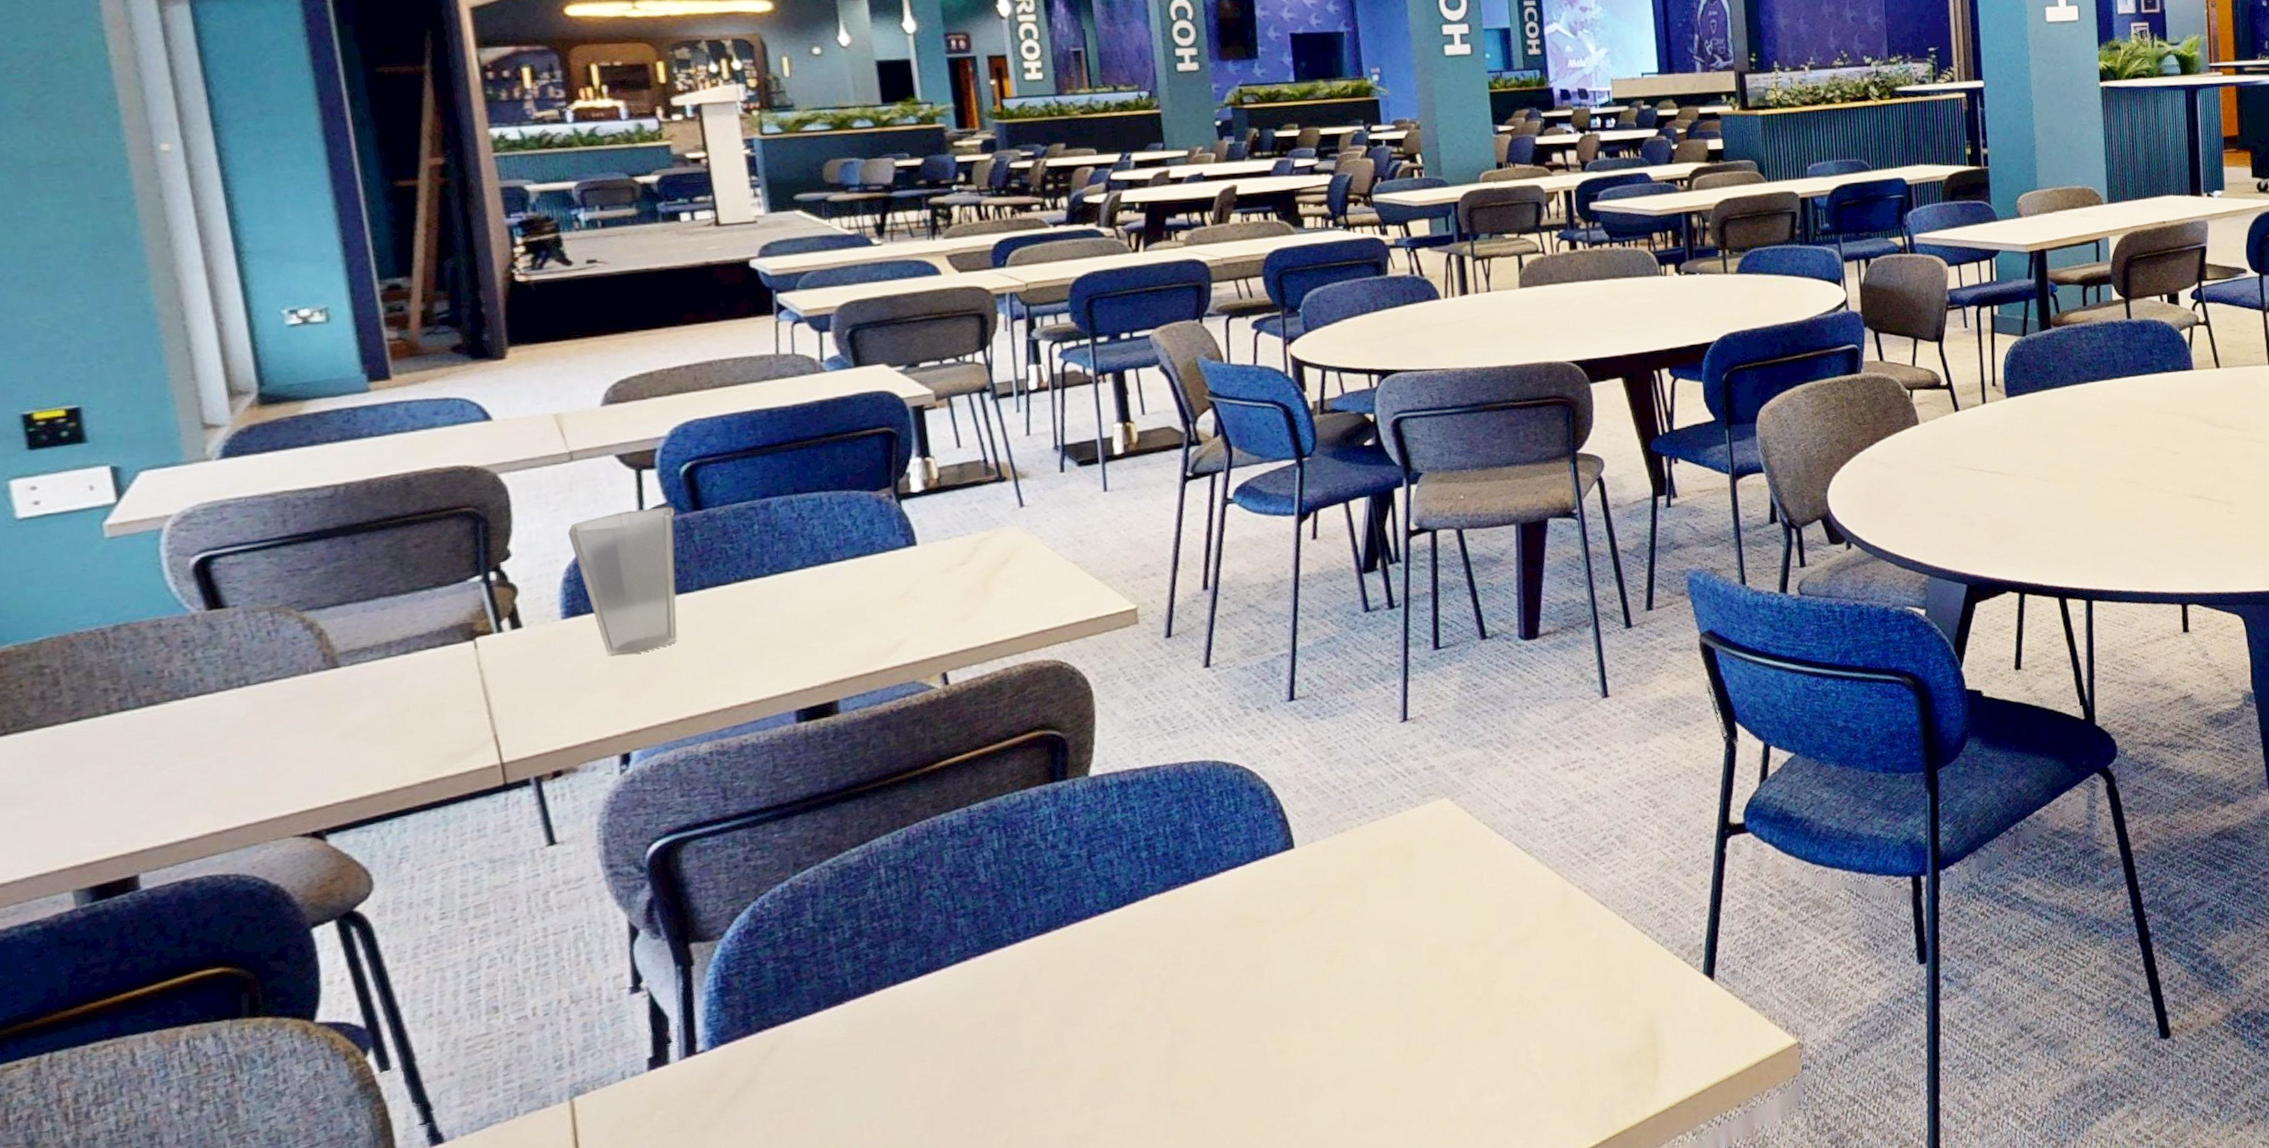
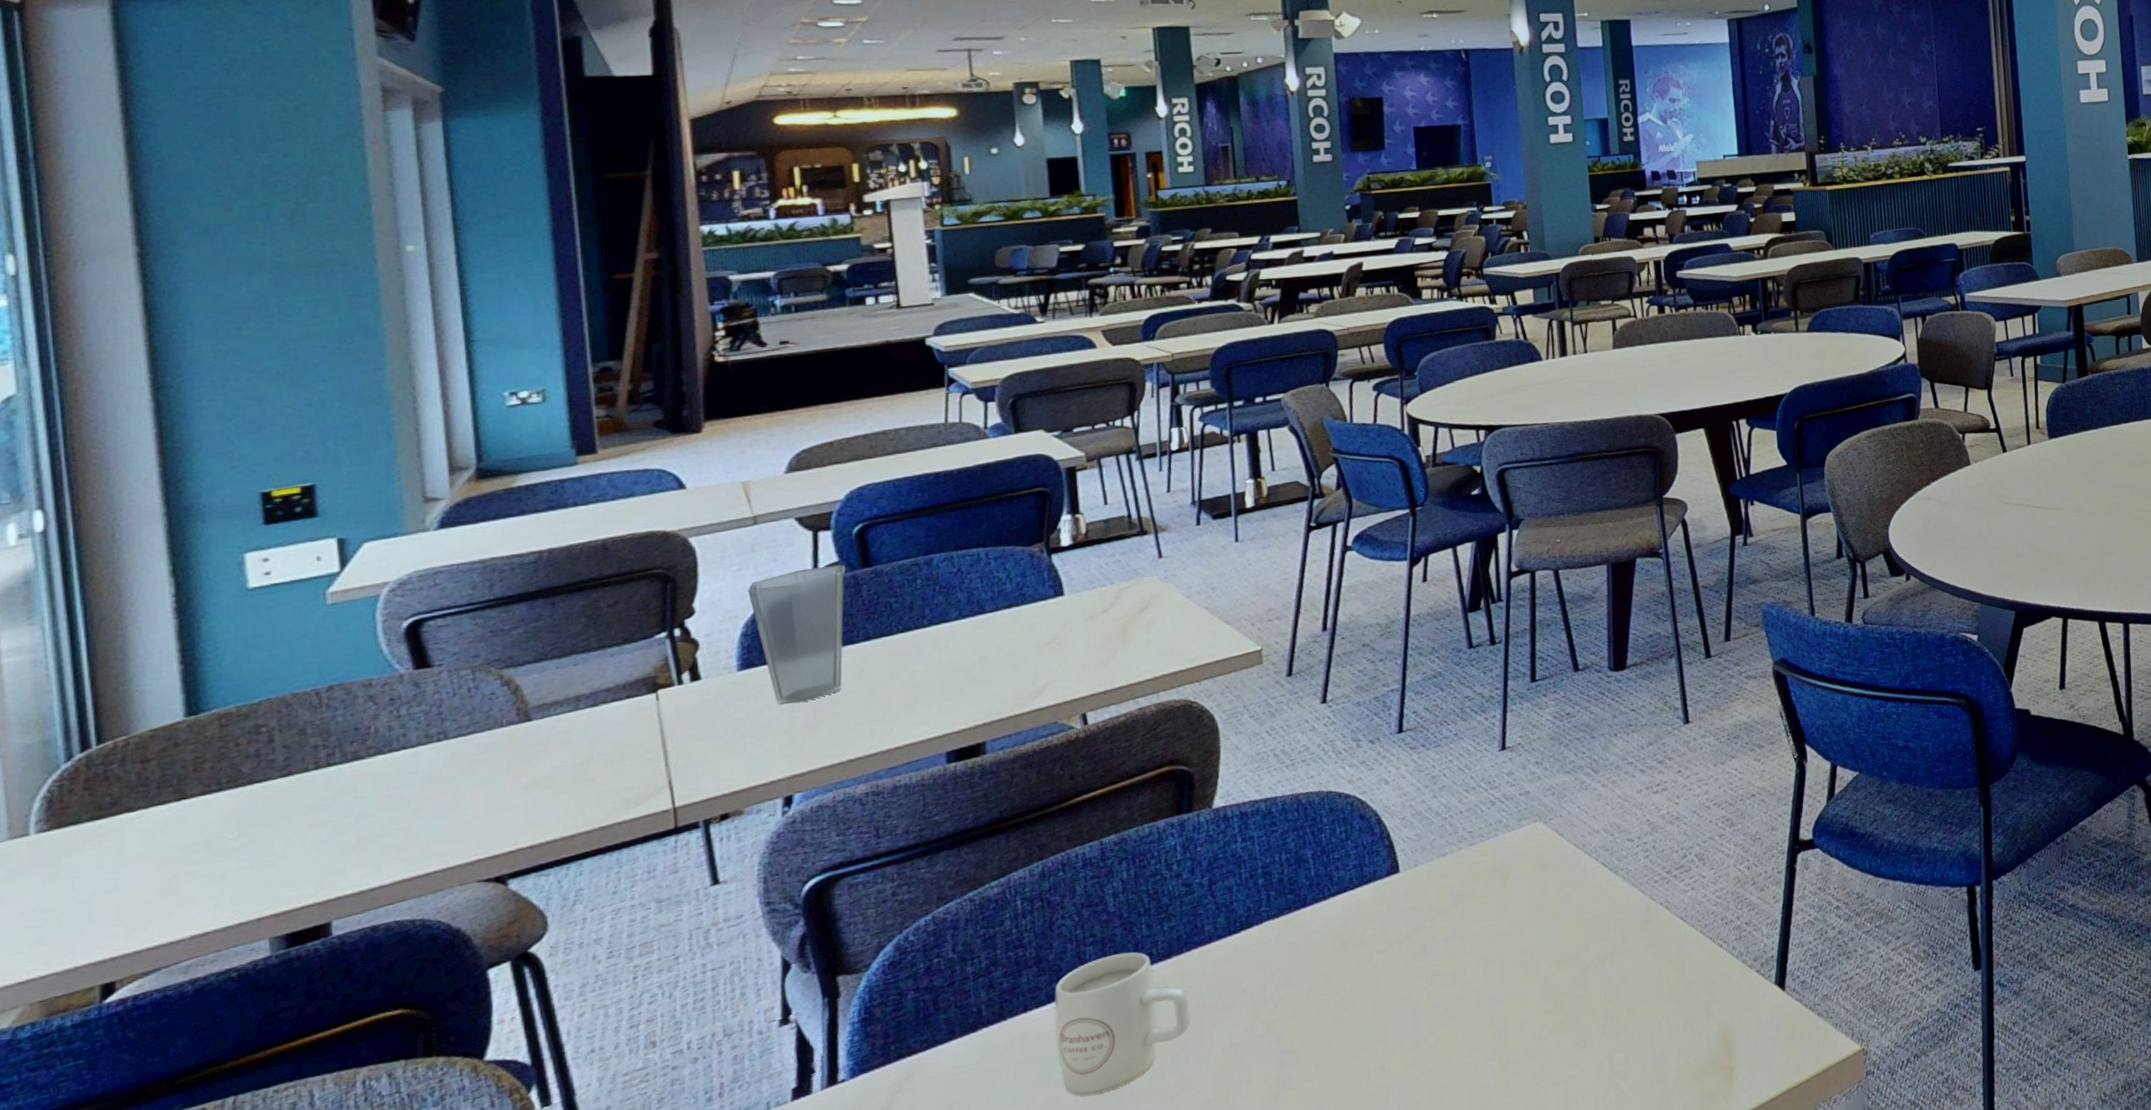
mug: none [925,925,1073,1073] -> present [1054,952,1191,1096]

